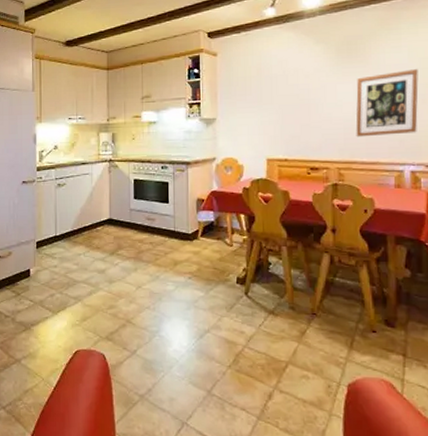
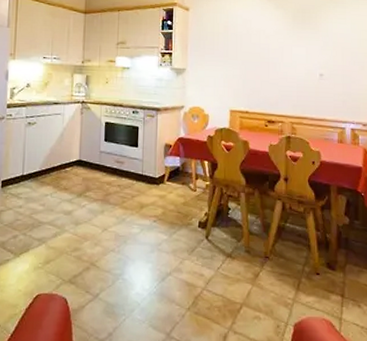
wall art: present [356,69,419,137] -> none [307,39,359,96]

